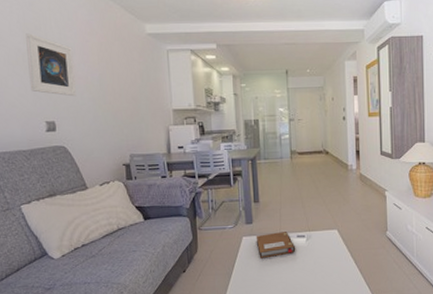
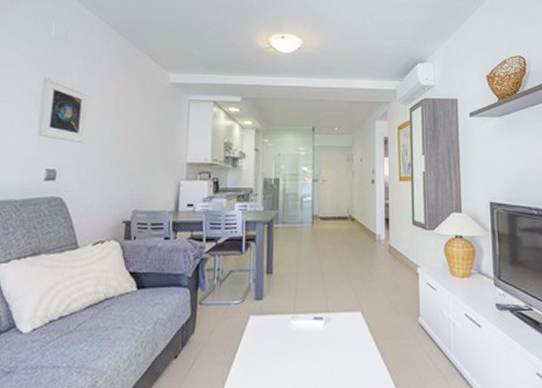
notebook: present [255,232,296,259] -> none [265,312,312,345]

